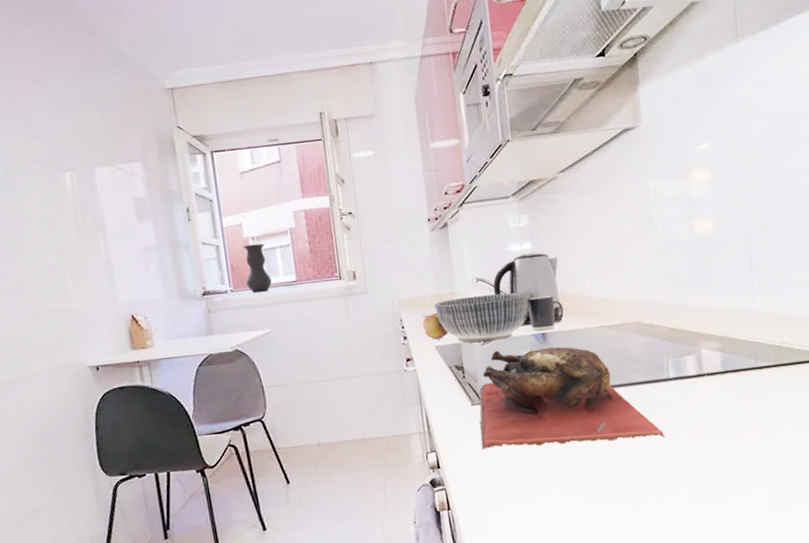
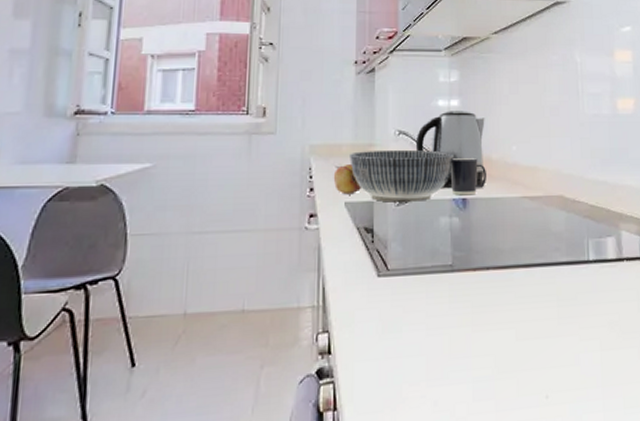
vase: present [242,243,272,294] -> none [133,62,166,120]
cutting board: present [479,347,666,450] -> none [383,213,584,333]

